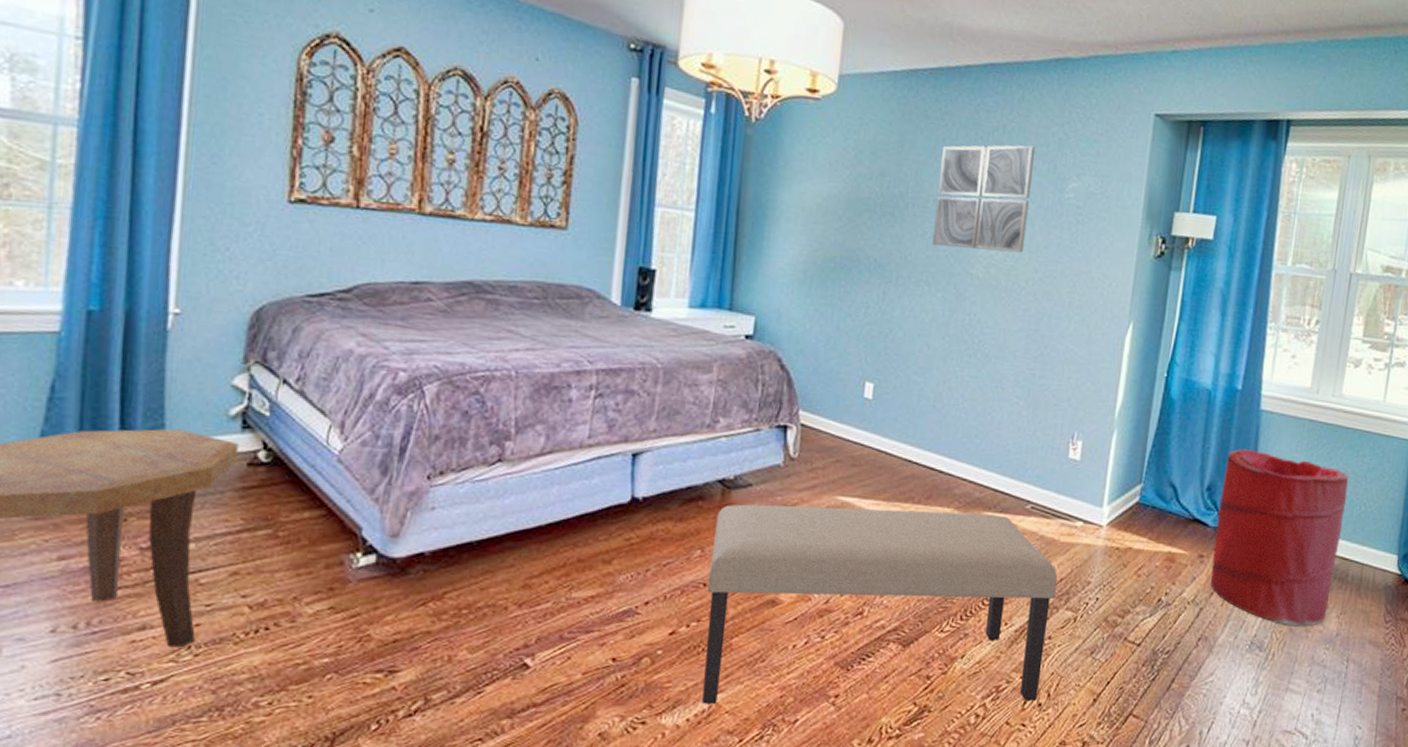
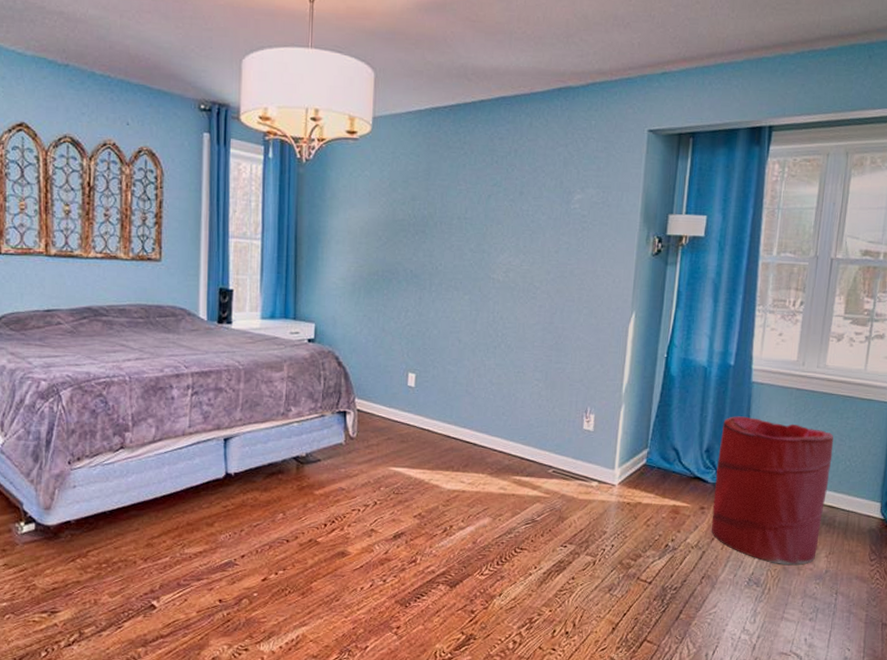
bench: present [702,504,1058,705] -> none [289,476,578,635]
wall art: present [932,145,1036,253] -> none [458,165,544,258]

